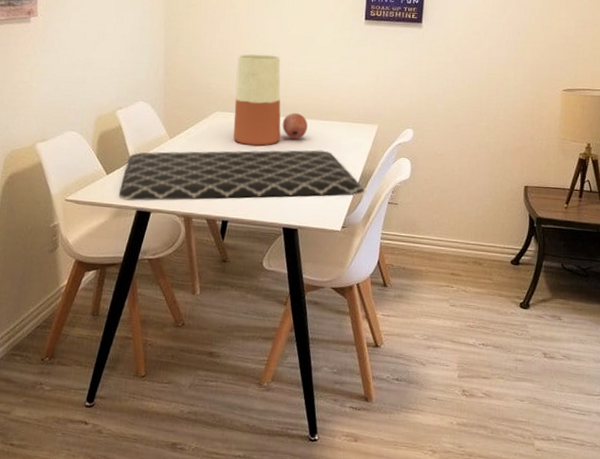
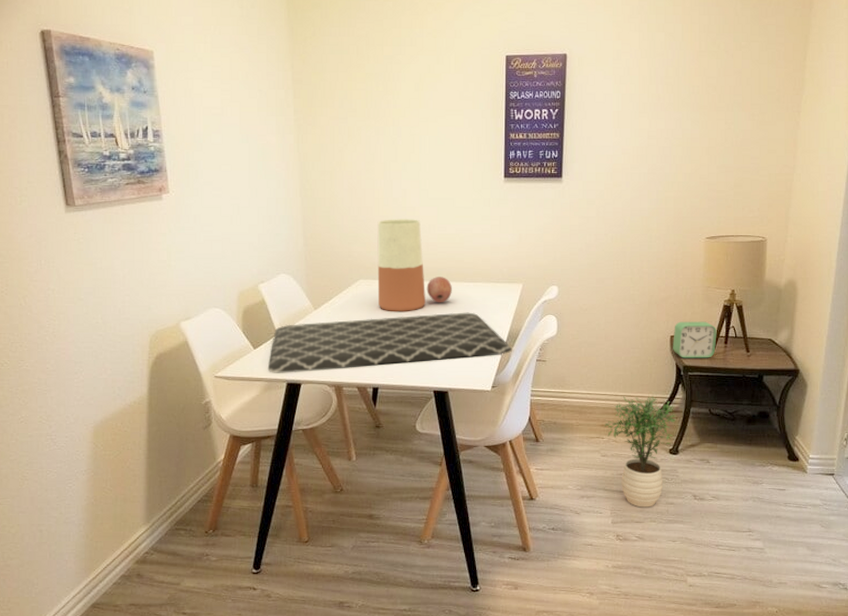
potted plant: none [454,245,529,363] -> present [604,396,677,508]
alarm clock: none [526,172,572,211] -> present [673,321,717,358]

